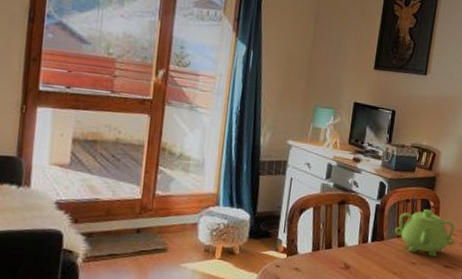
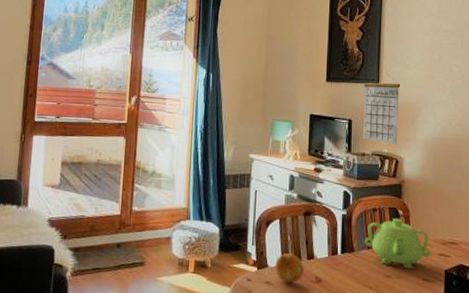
fruit: none [305,241,334,270] -> present [275,253,304,284]
calendar: none [404,62,447,138] -> present [362,71,401,145]

